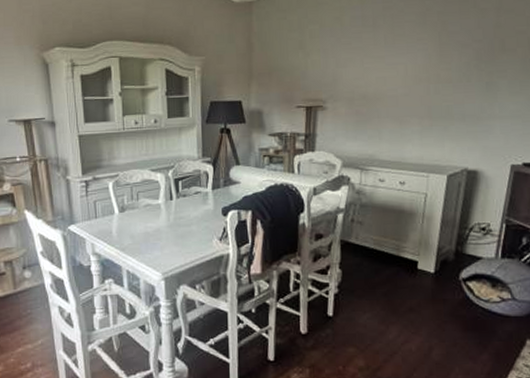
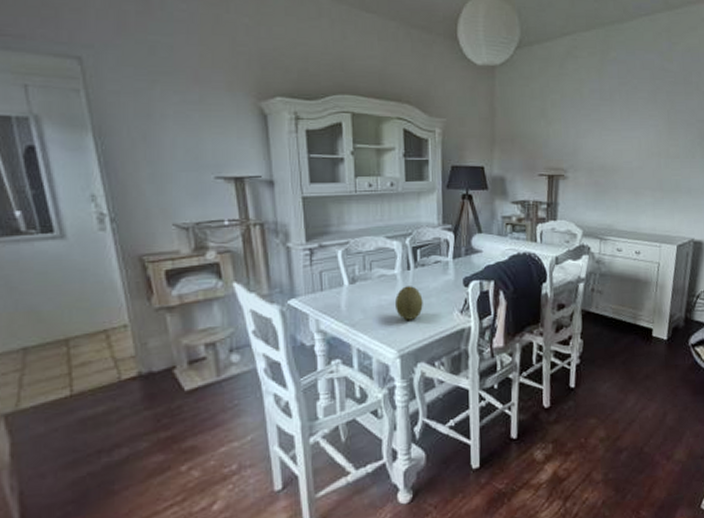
fruit: none [160,215,185,246] -> present [395,286,423,320]

